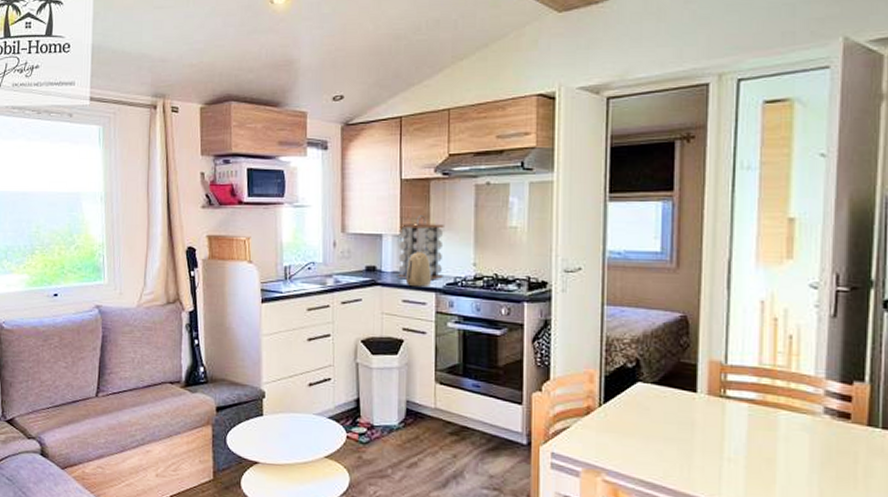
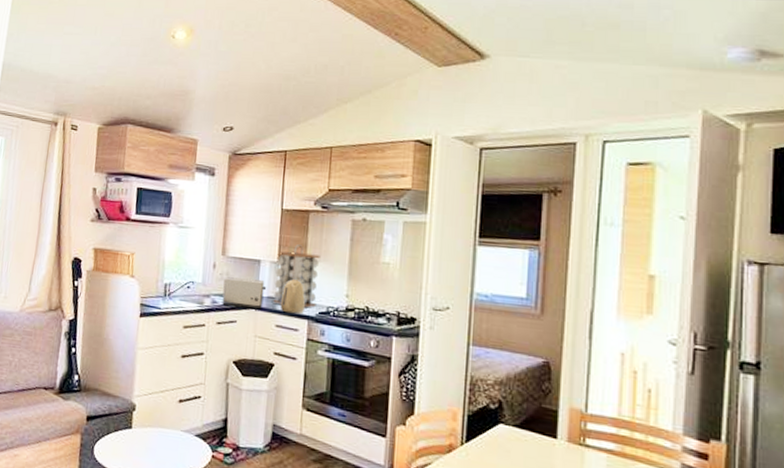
toaster: none [345,254,391,286] -> present [222,277,267,310]

